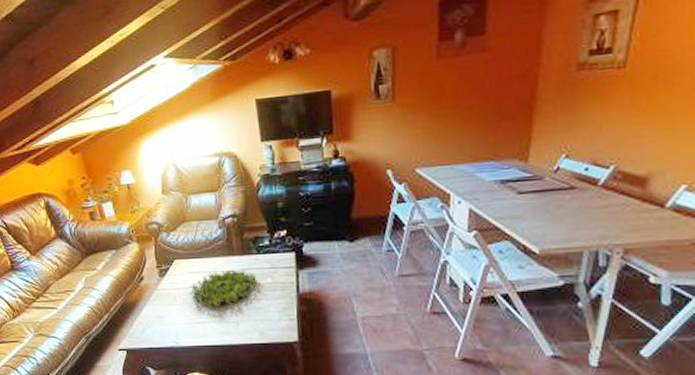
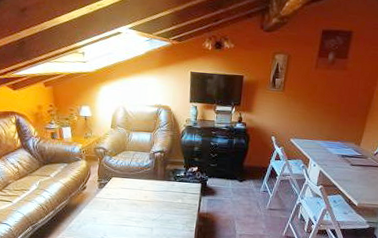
plant: present [189,268,257,309] -> none [119,189,172,217]

